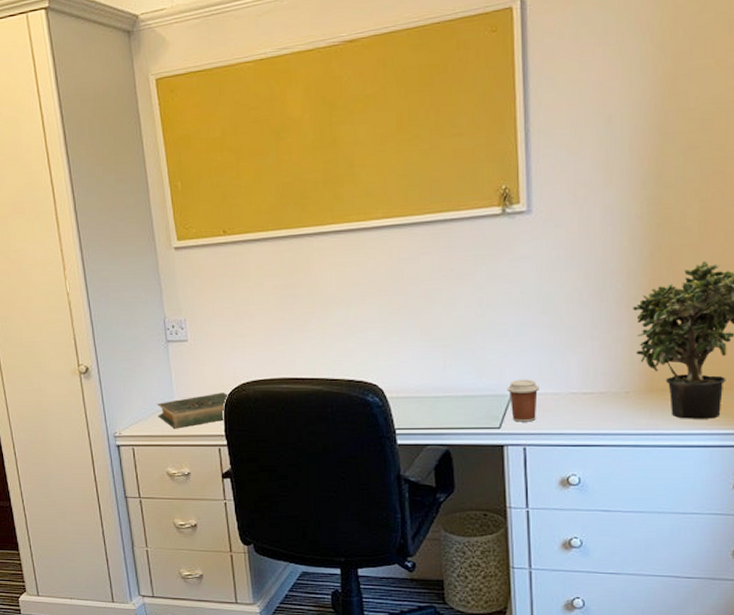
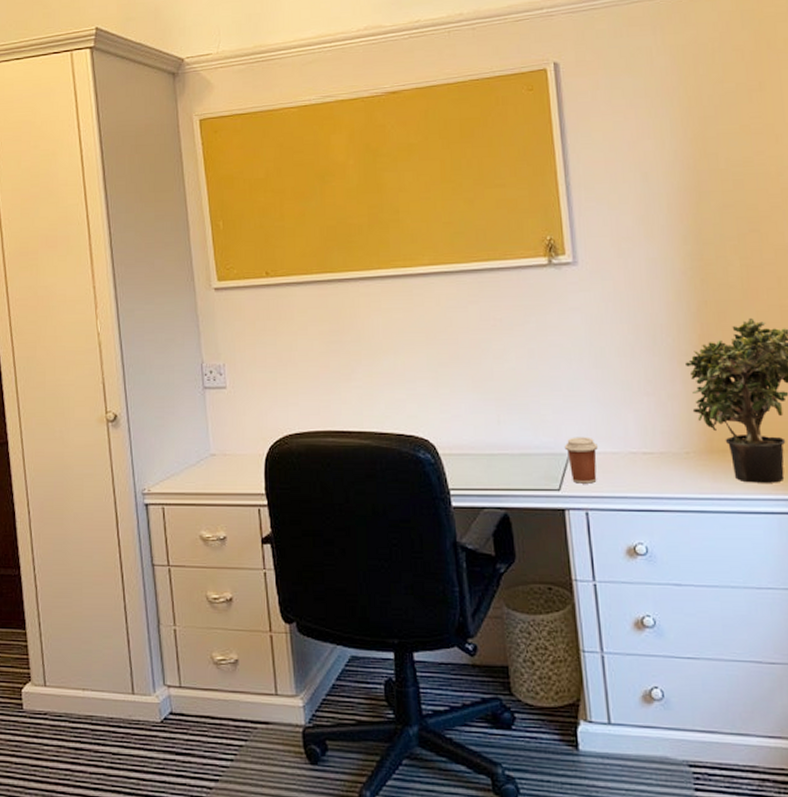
hardback book: present [157,392,228,429] -> none [191,446,269,486]

